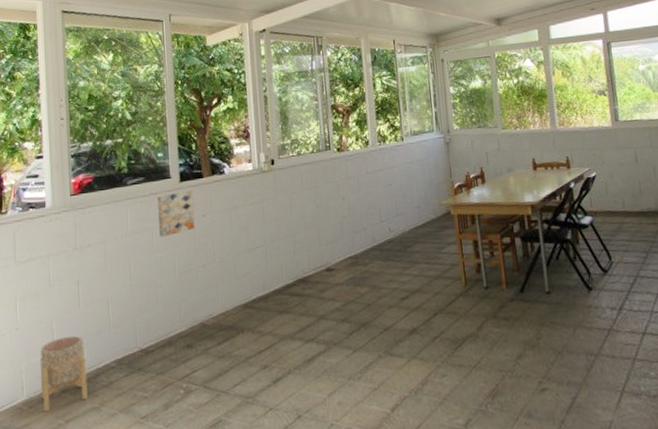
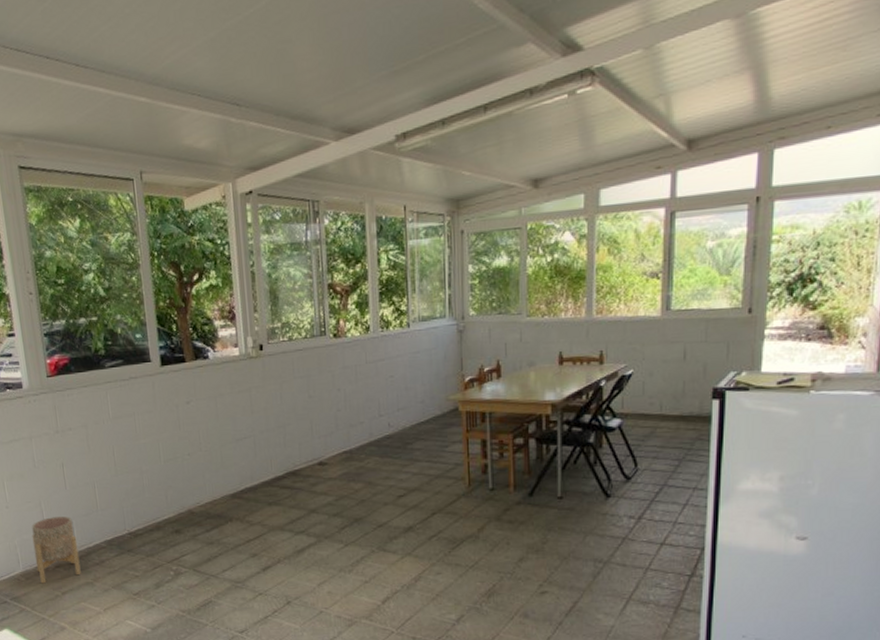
wall art: present [157,190,195,237] -> none [138,375,179,424]

